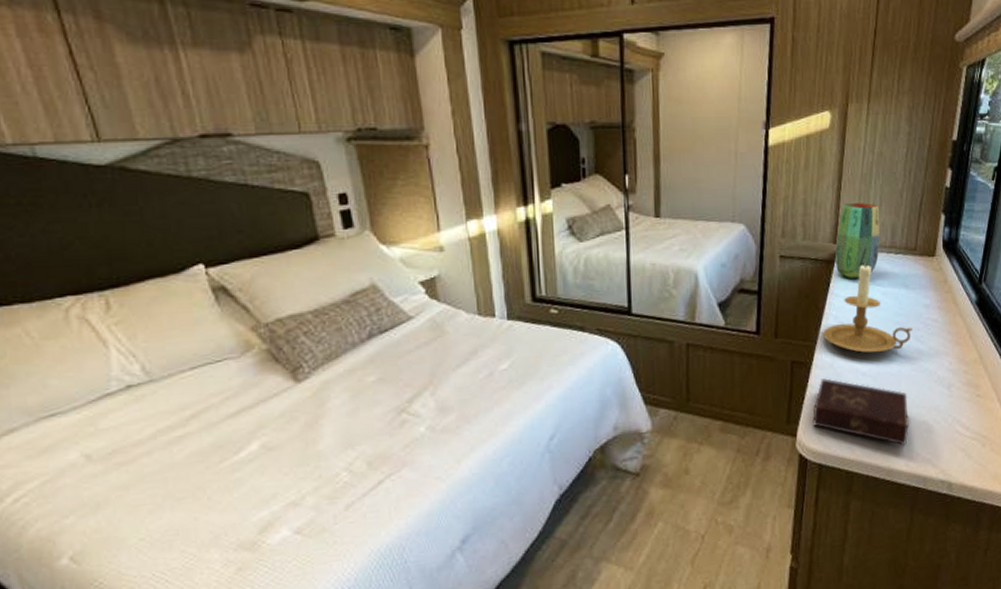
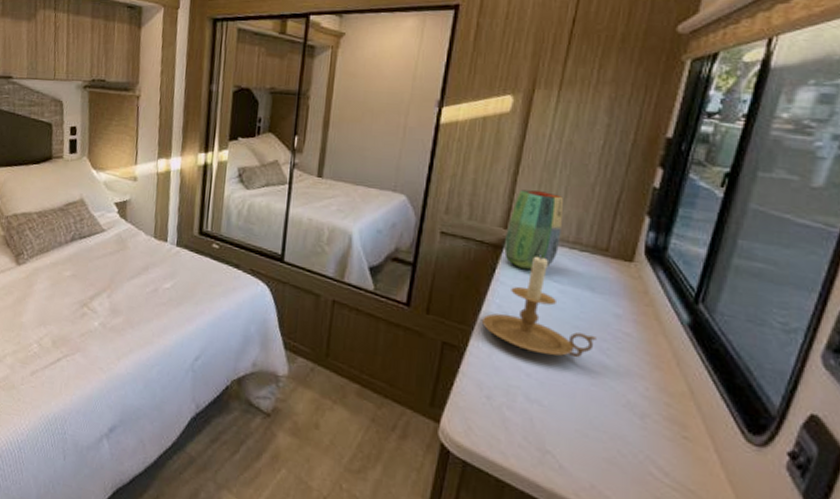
book: present [812,378,909,446] -> none [460,368,584,471]

